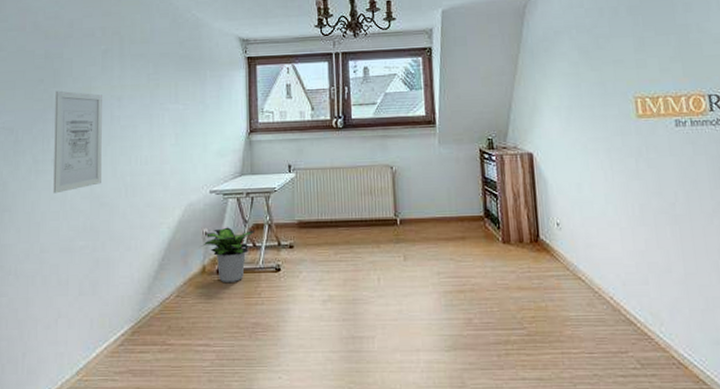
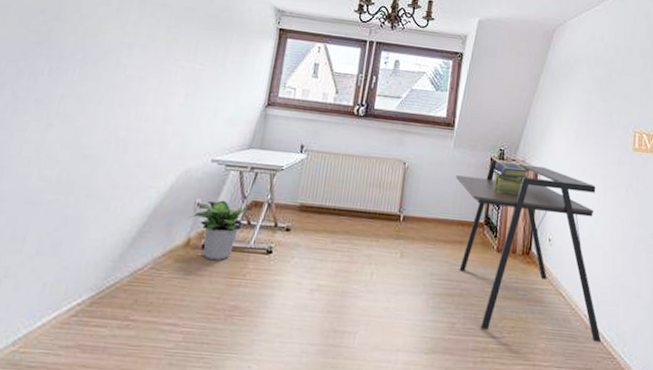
wall art: present [53,90,102,194] -> none [29,24,111,138]
desk: none [445,150,634,323] -> present [455,160,602,342]
stack of books: none [485,150,523,184] -> present [493,161,528,196]

